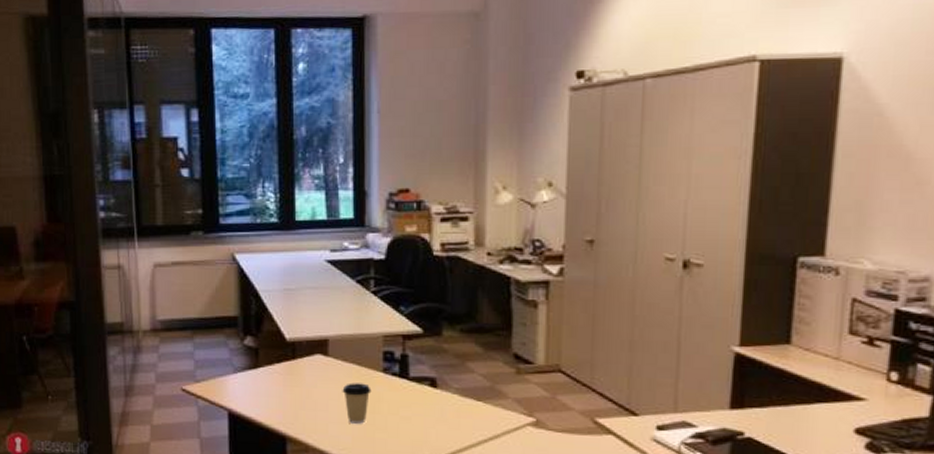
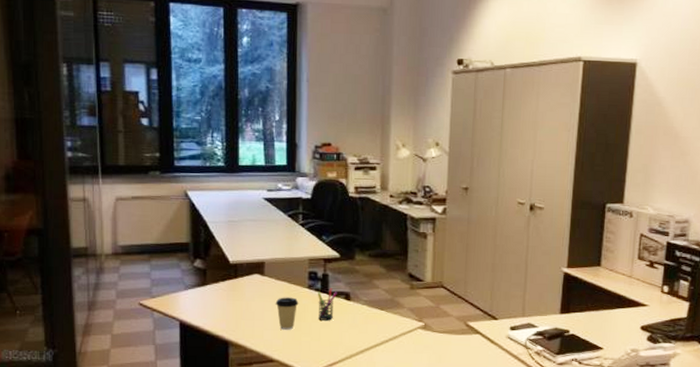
pen holder: none [394,372,420,413] -> present [317,288,337,321]

